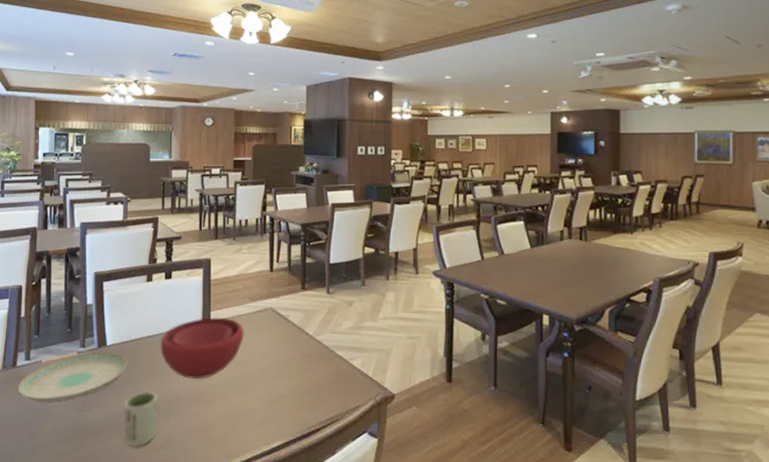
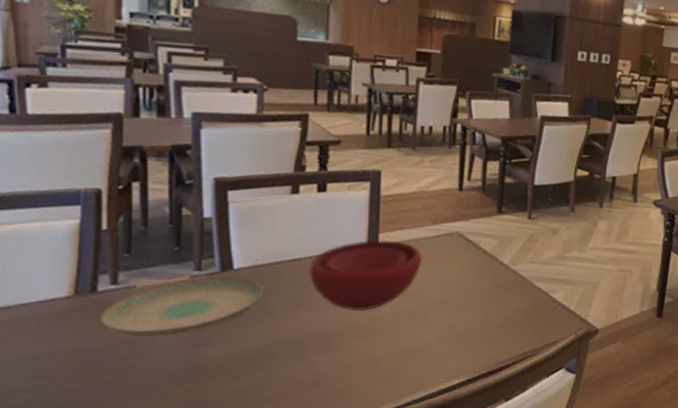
cup: present [124,391,157,447] -> none [258,323,304,387]

